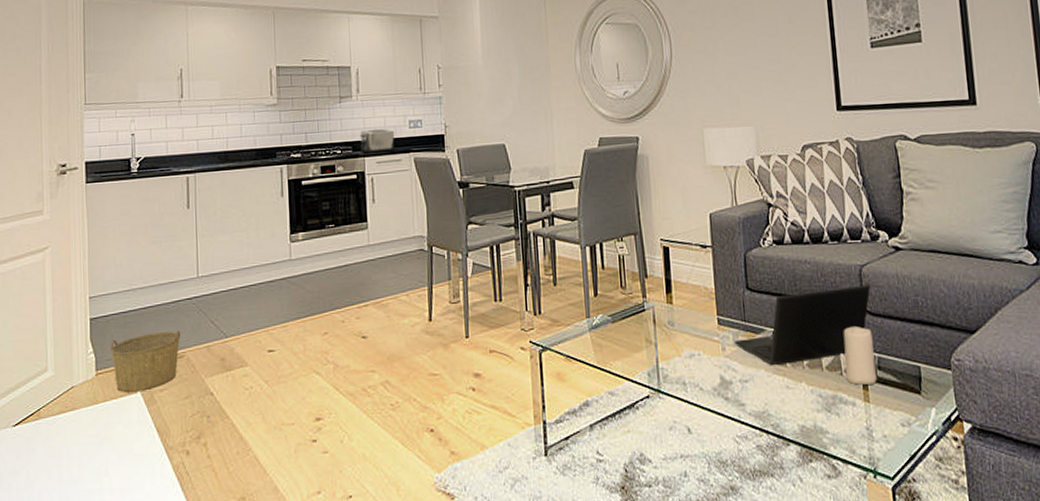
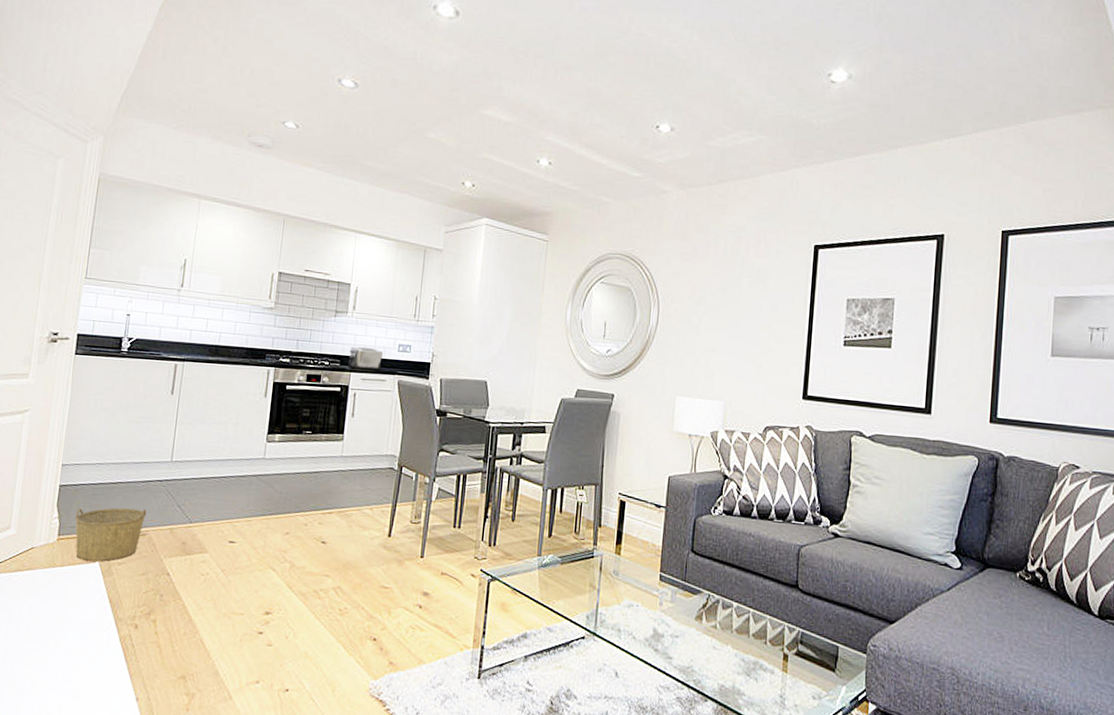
laptop: present [735,284,870,366] -> none [672,562,806,627]
candle: present [843,325,877,385] -> none [769,600,800,657]

